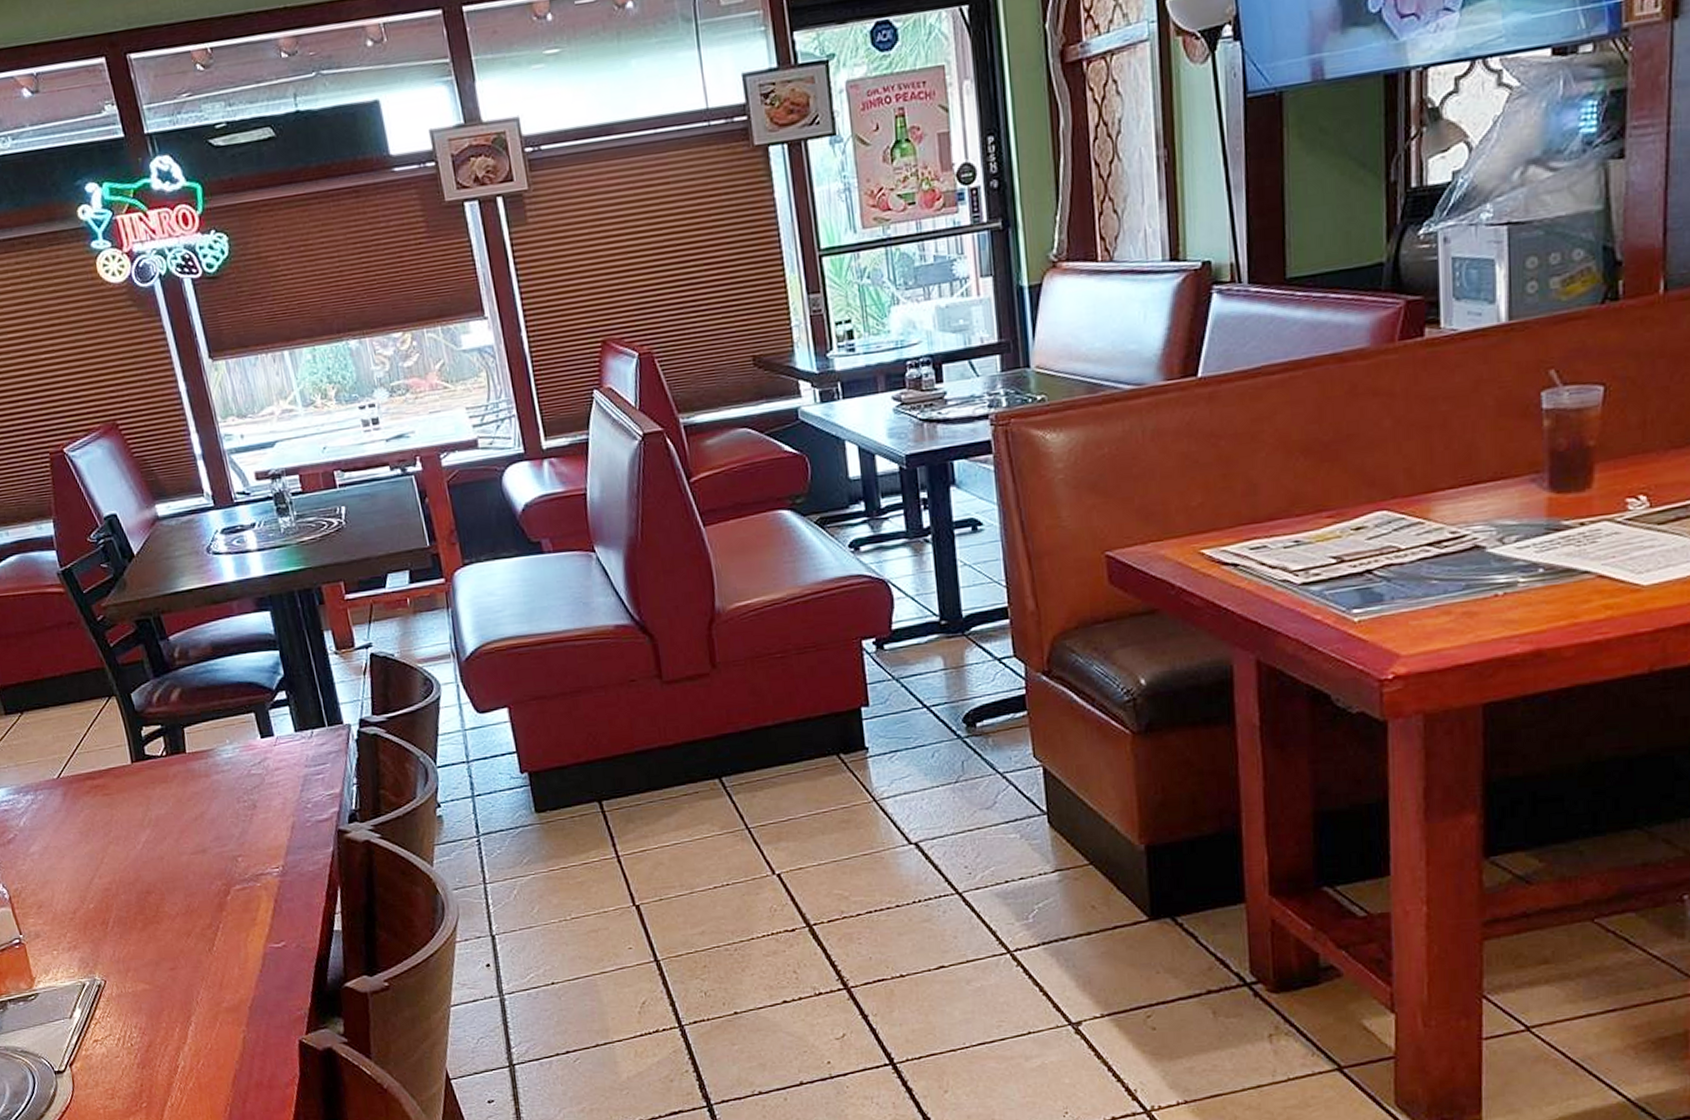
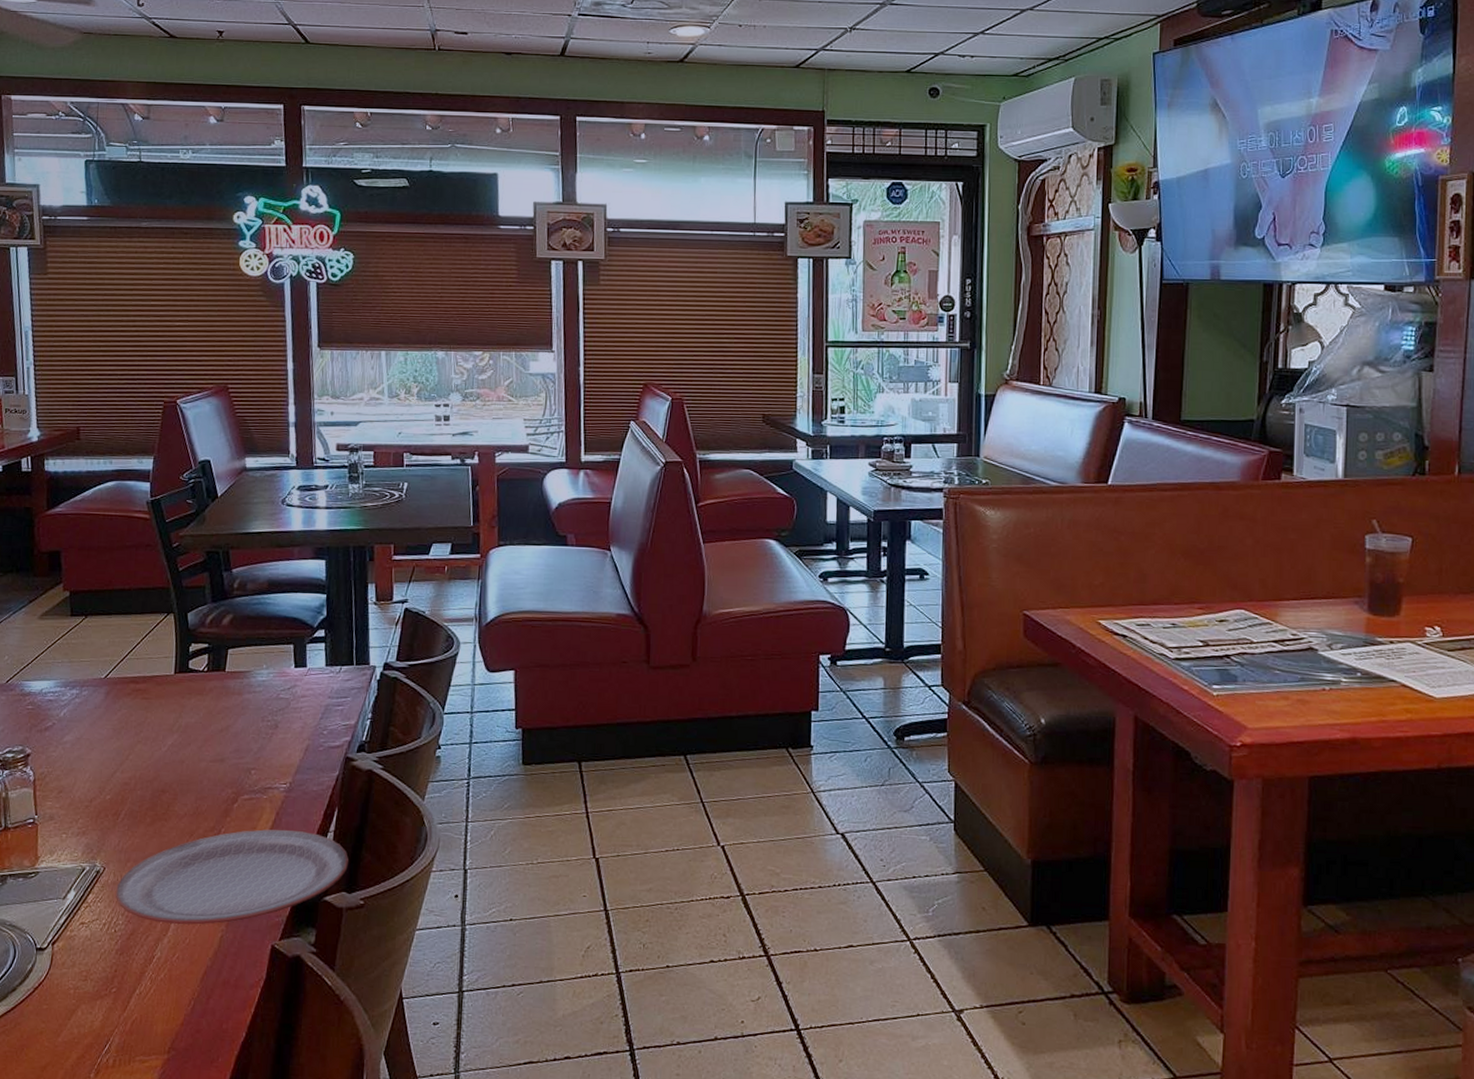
plate: none [122,916,365,1031] -> present [116,829,349,925]

